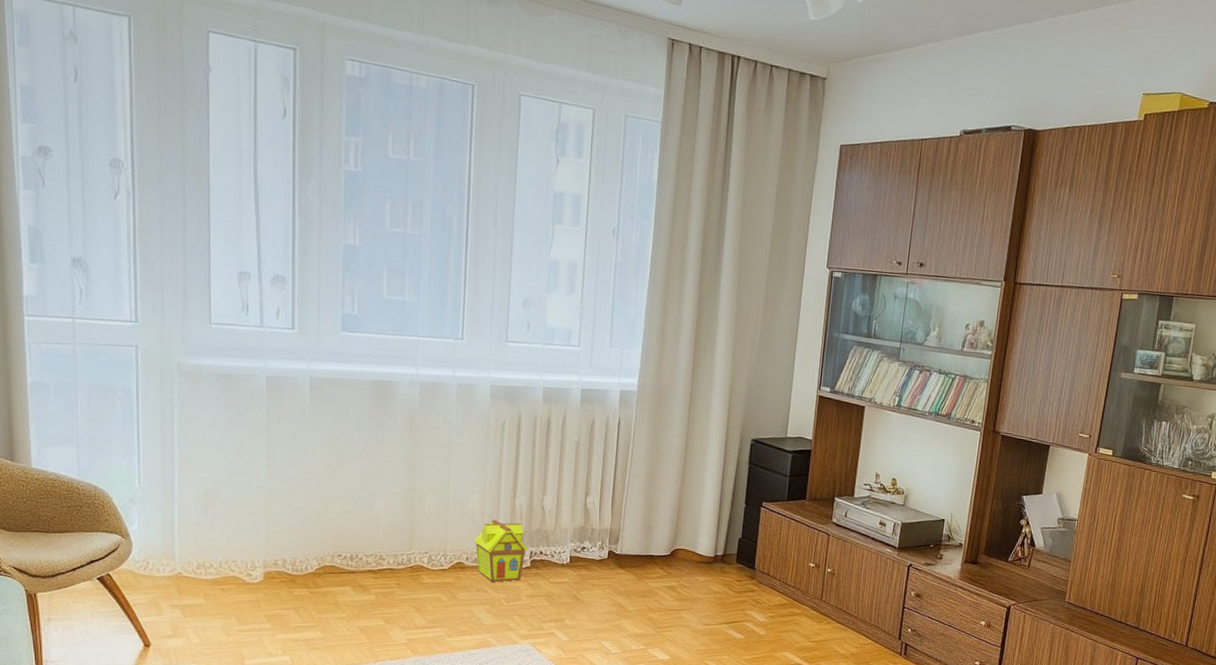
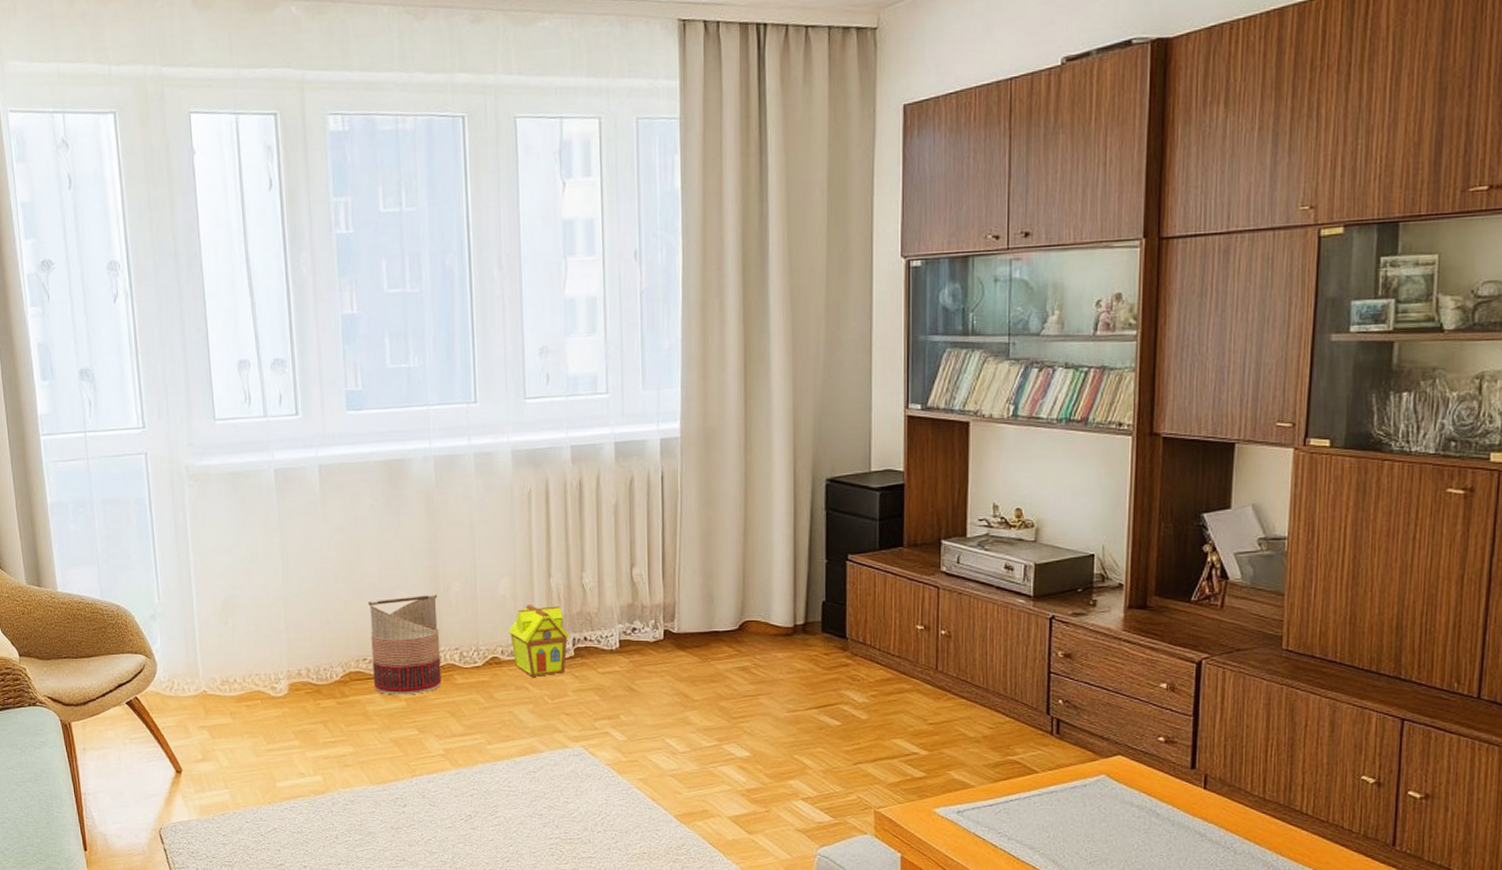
basket: none [346,502,413,590] -> present [368,594,442,695]

